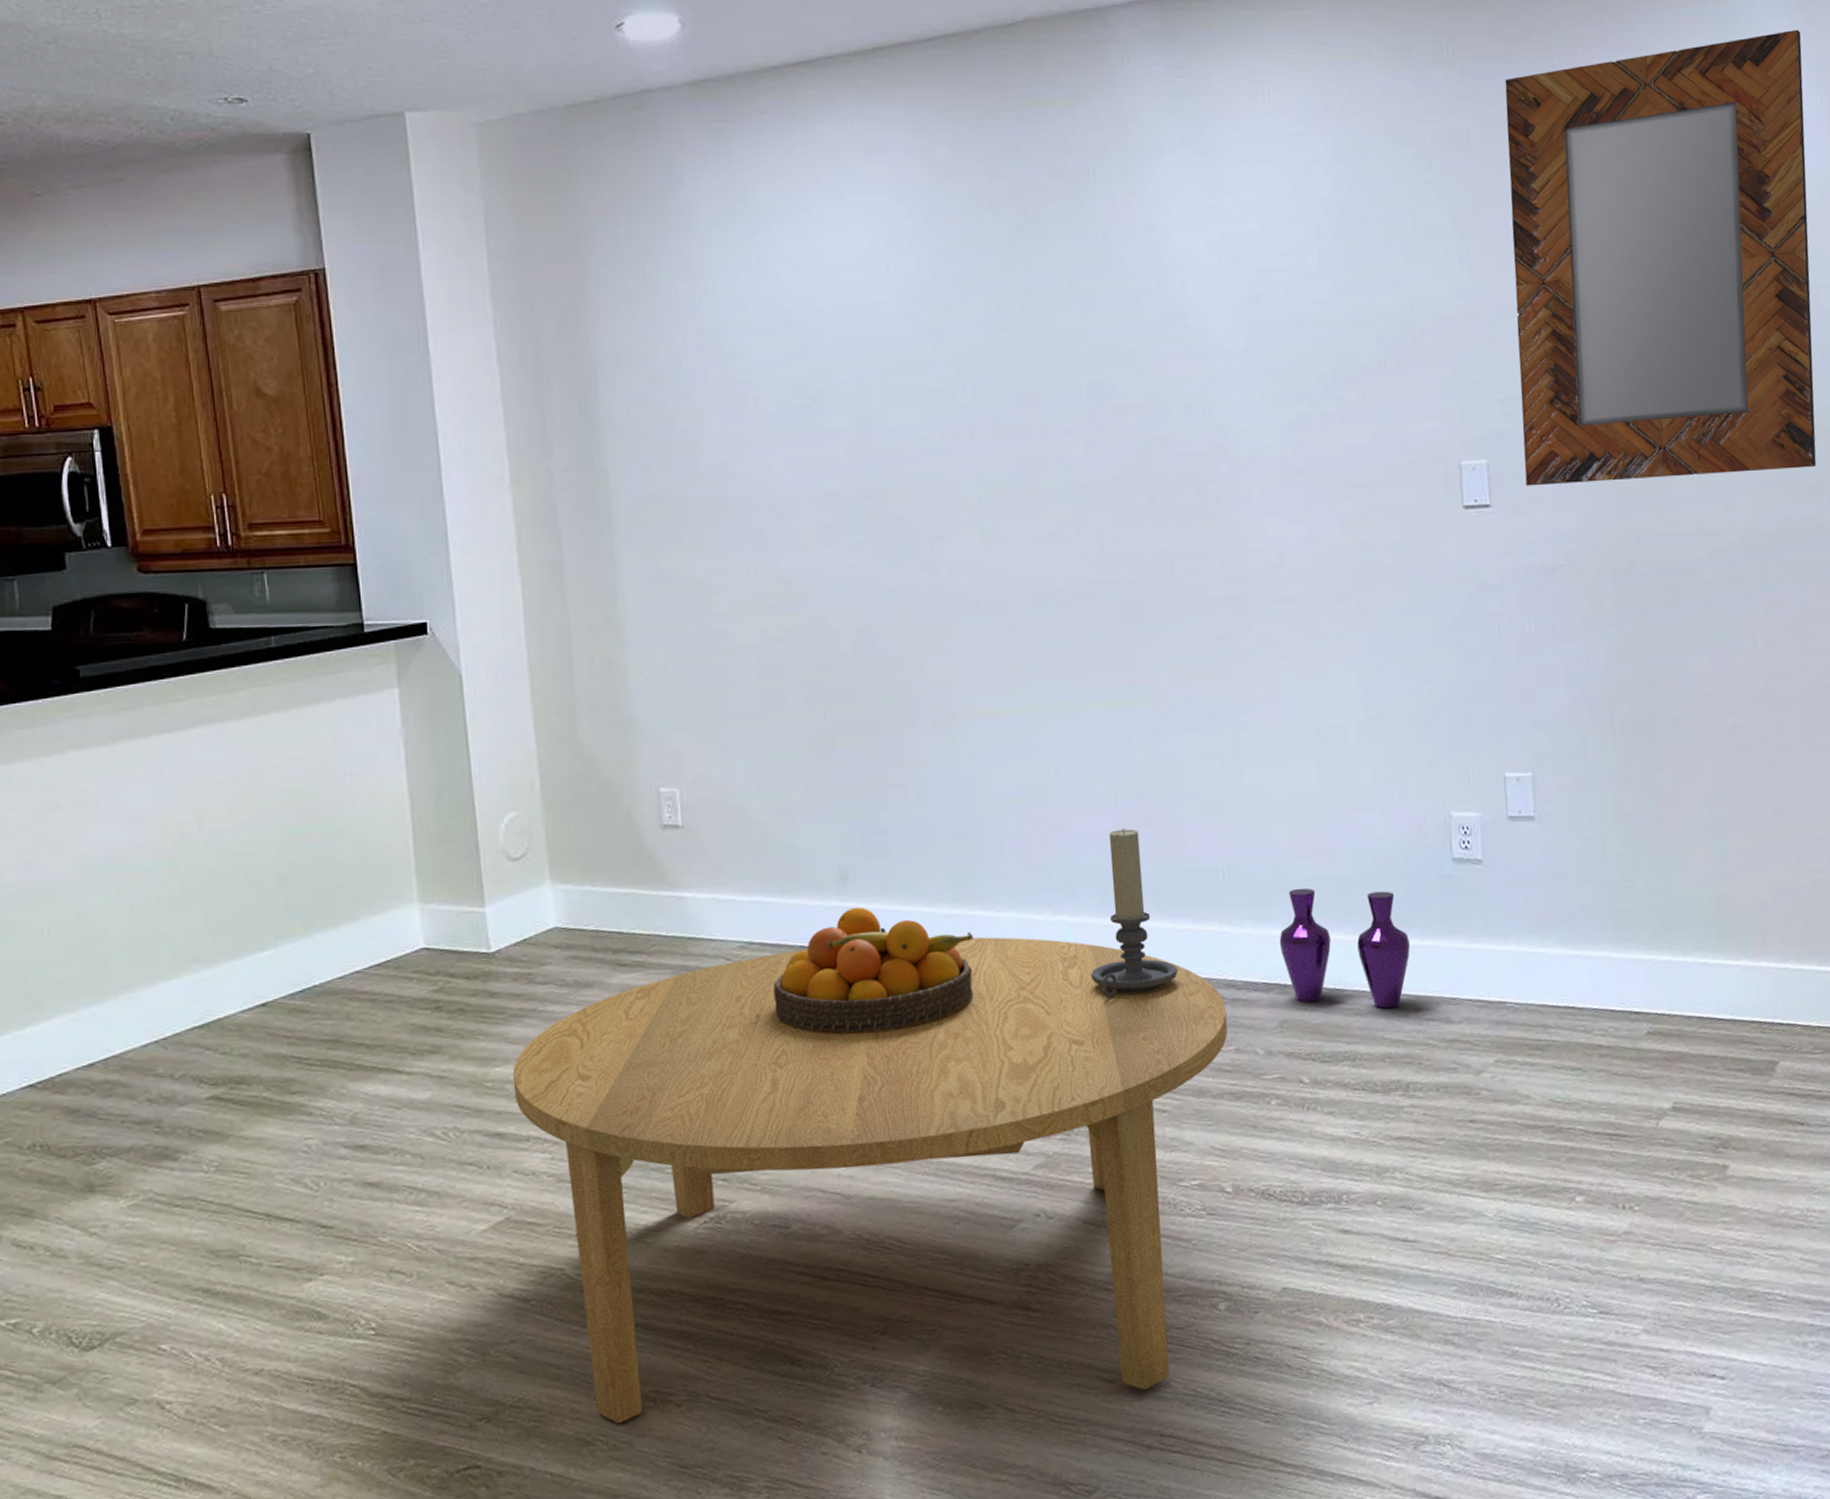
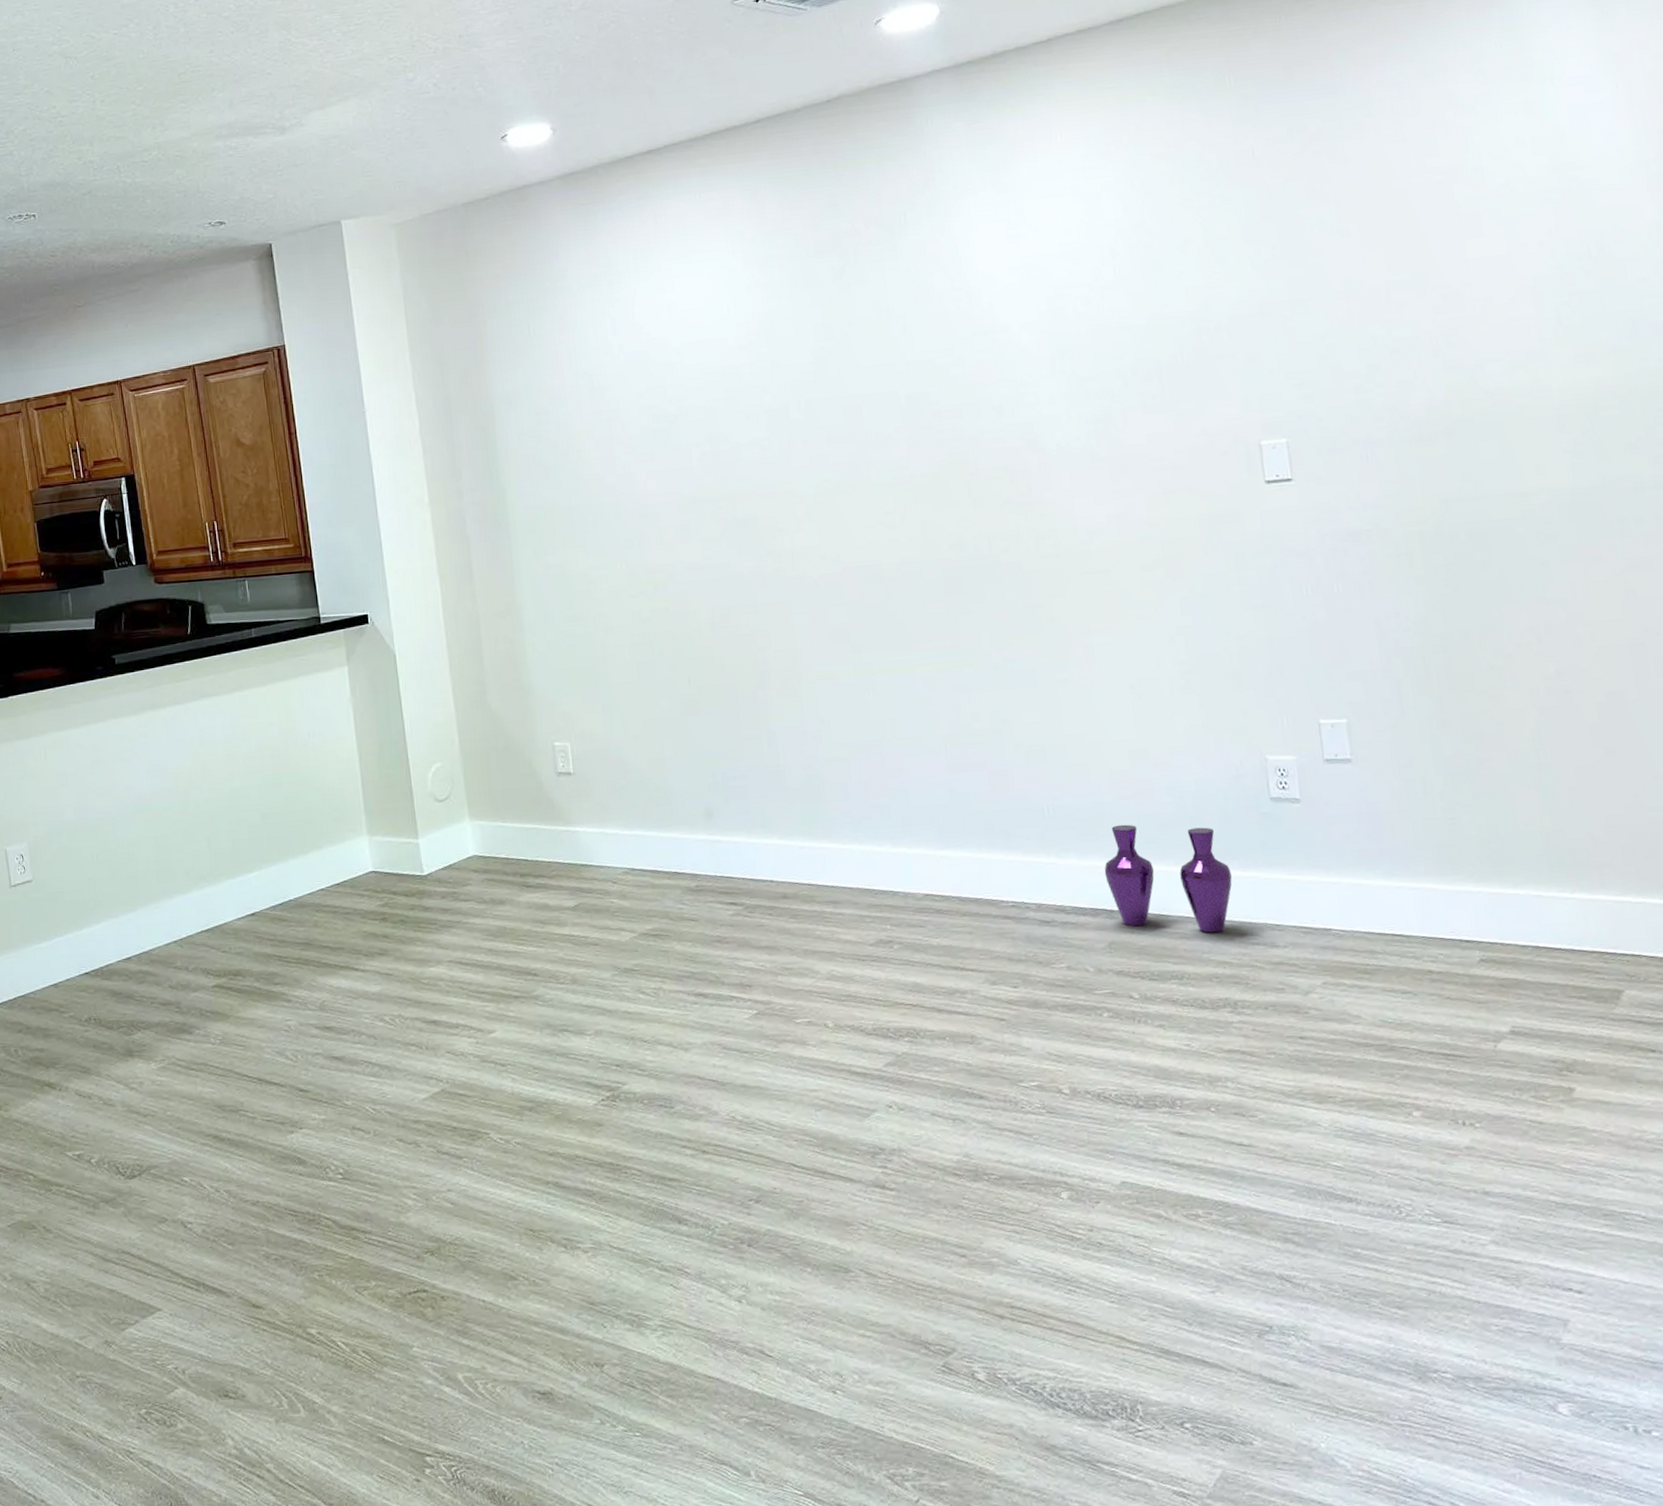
dining table: present [512,936,1228,1424] -> none [443,865,1059,1266]
fruit bowl: present [773,907,974,1034] -> none [653,839,826,946]
candle holder: present [1091,828,1178,998] -> none [930,772,1010,920]
home mirror: present [1505,29,1817,486] -> none [1287,25,1632,461]

